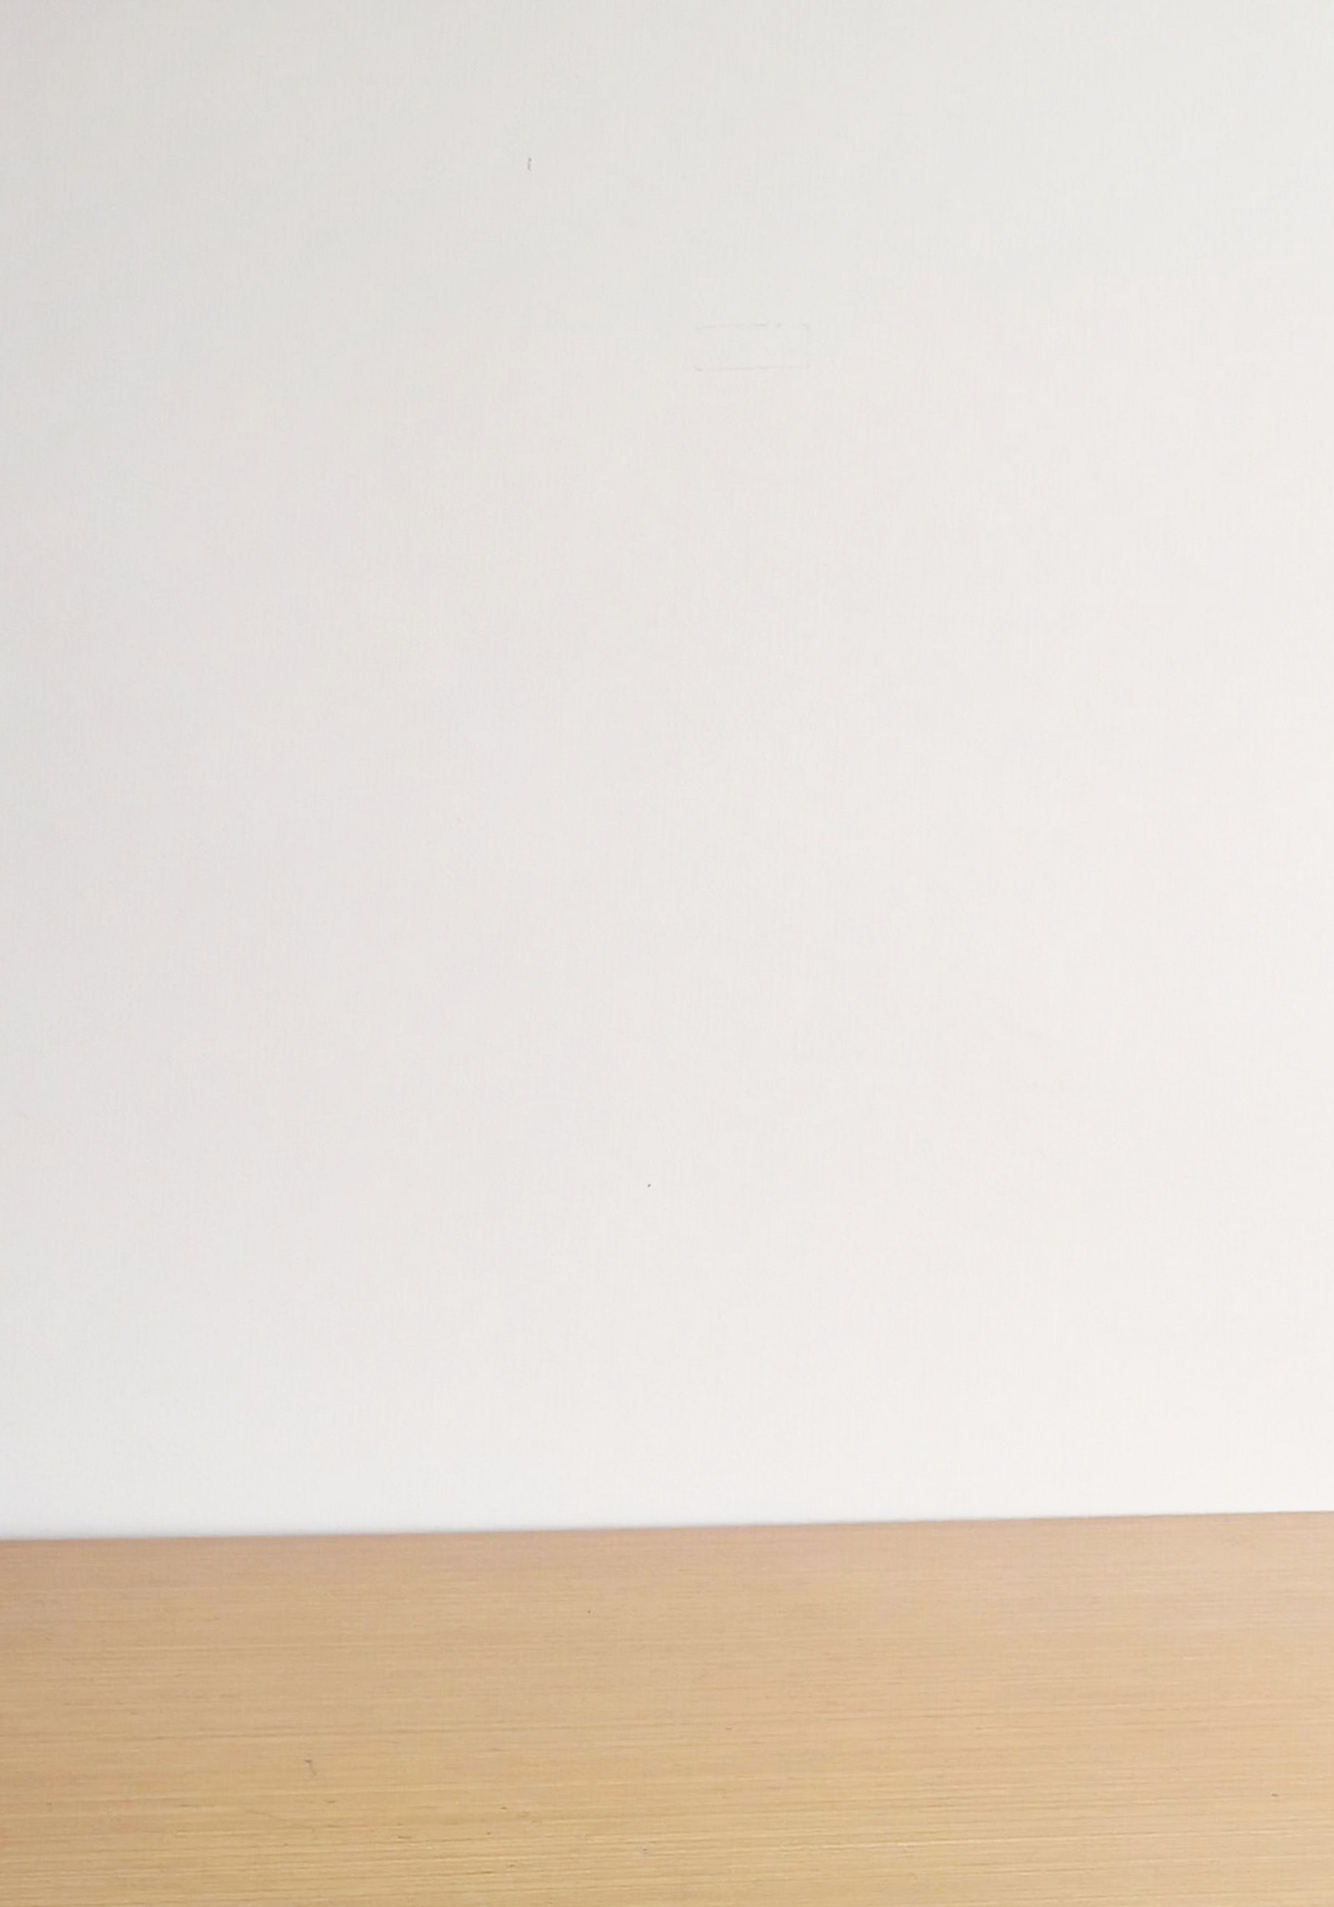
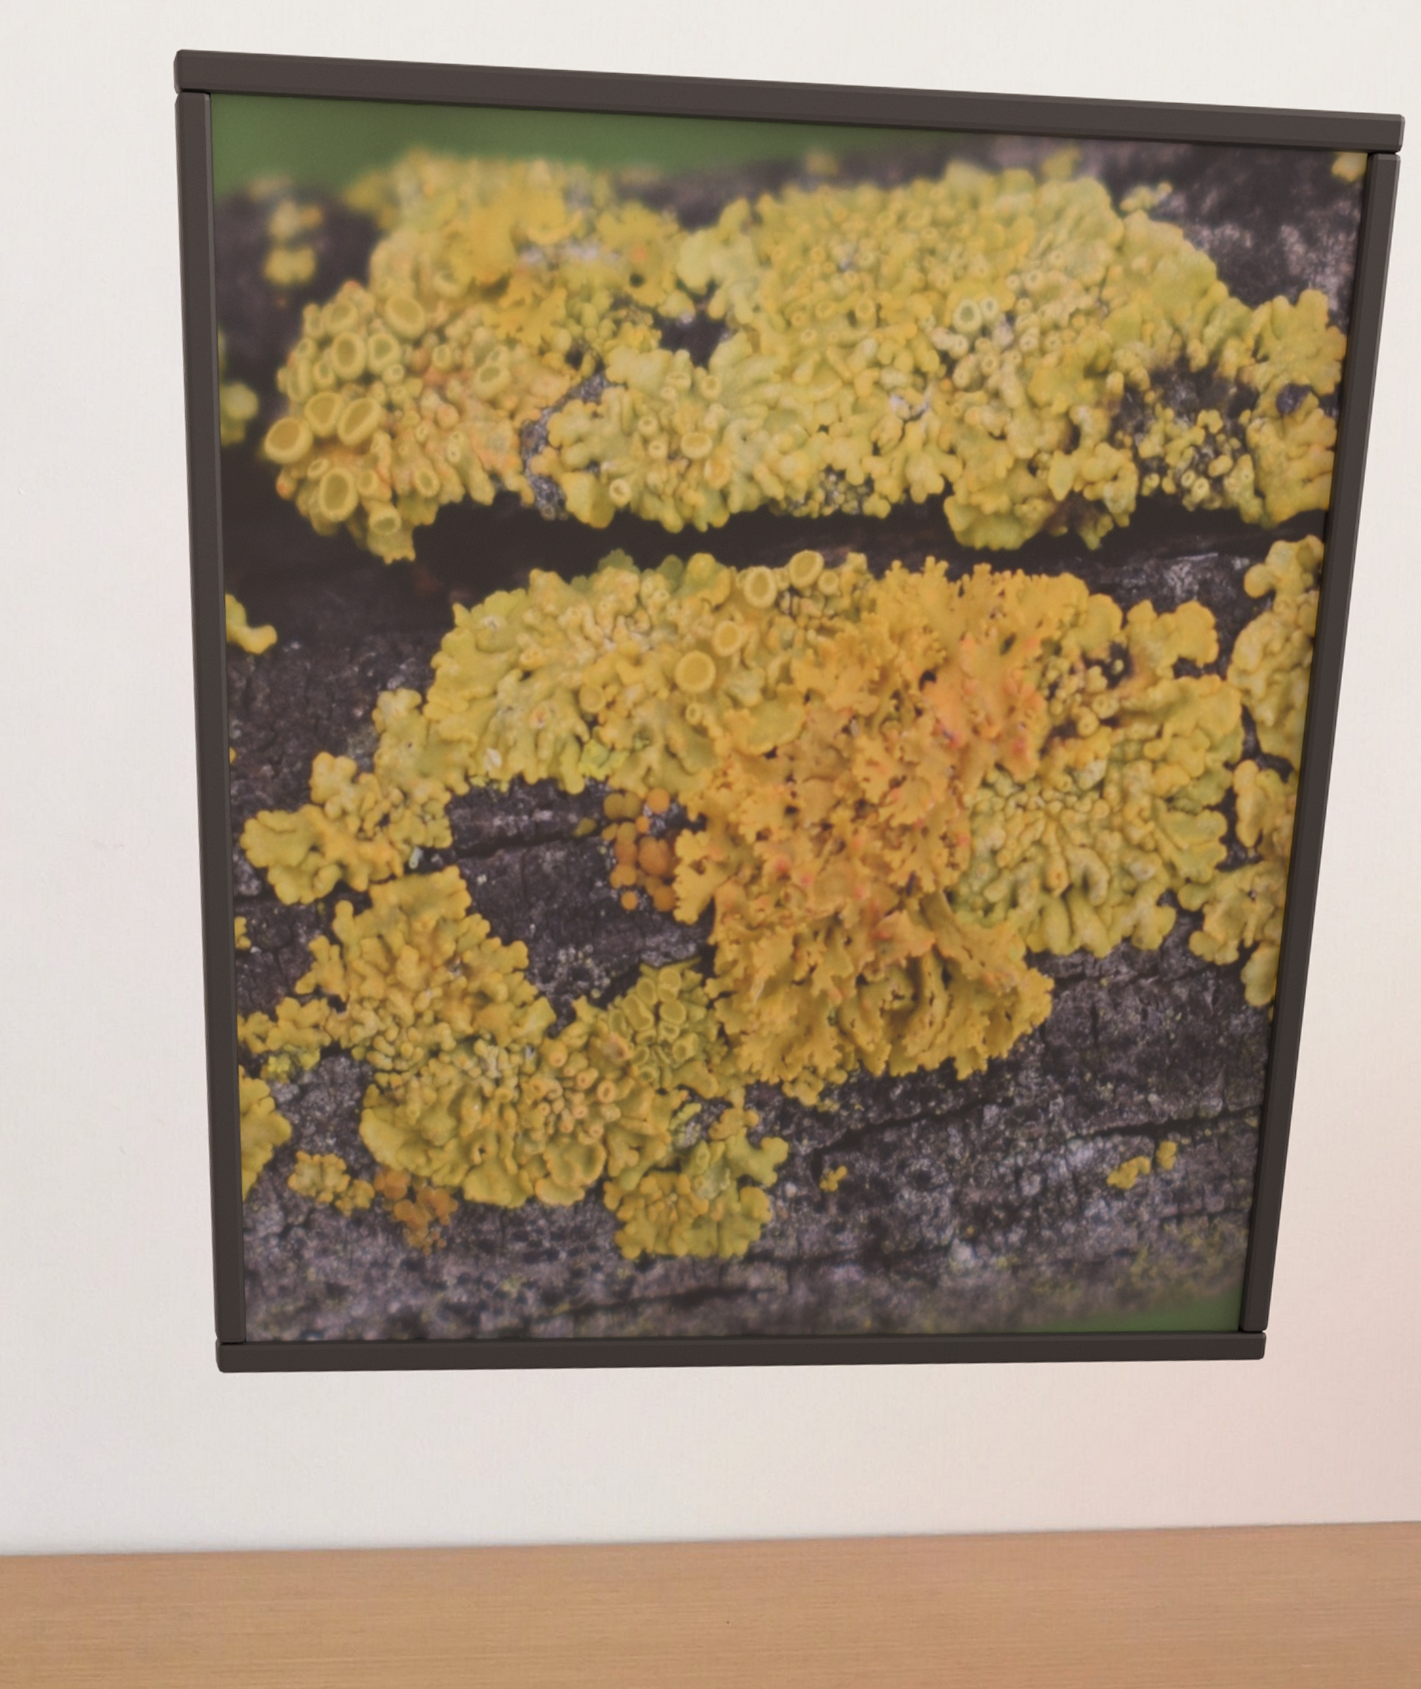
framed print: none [57,99,1277,1363] -> present [172,48,1406,1374]

